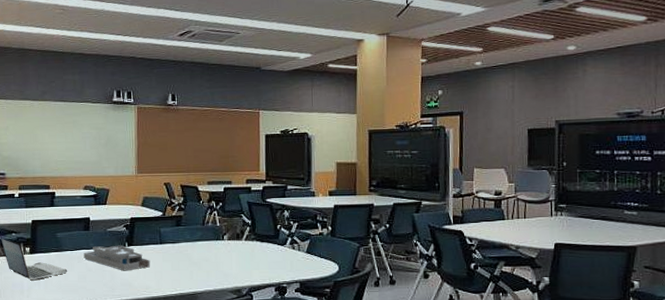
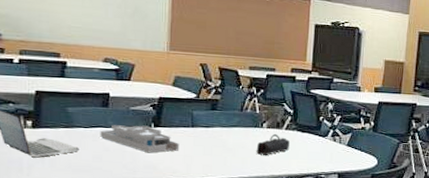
pencil case: none [219,245,250,268] -> present [256,133,290,156]

